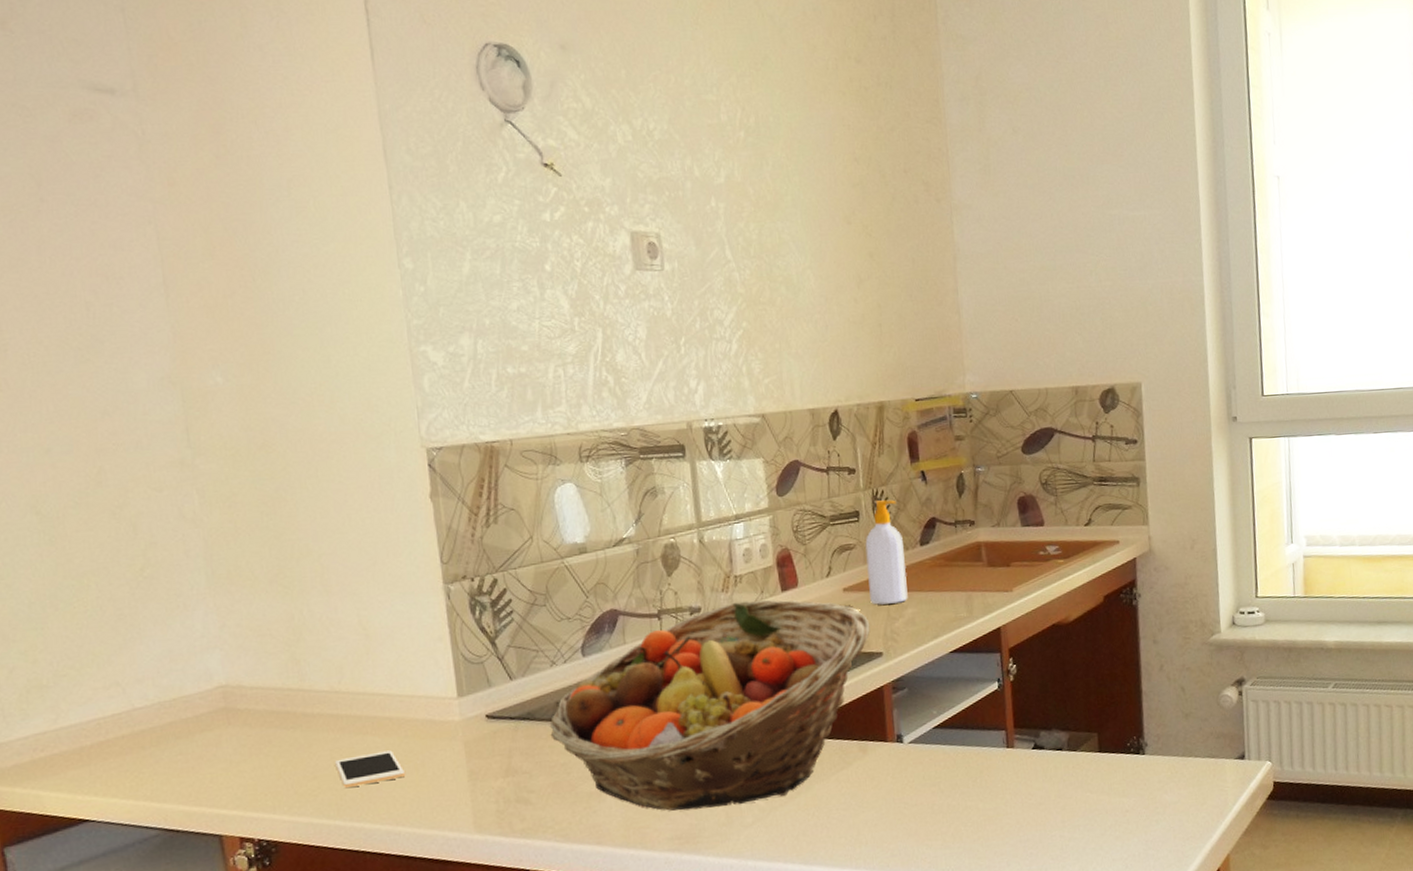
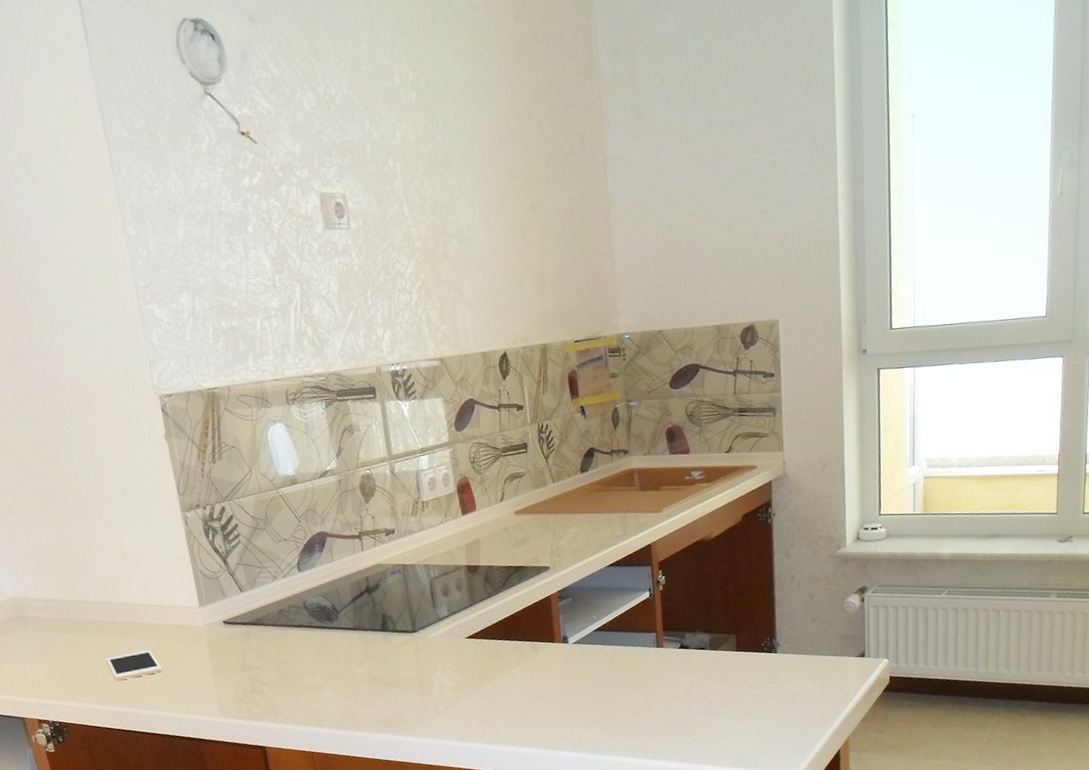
fruit basket: present [549,600,871,811] -> none [274,522,539,700]
soap bottle: present [865,500,908,605] -> none [533,432,571,525]

